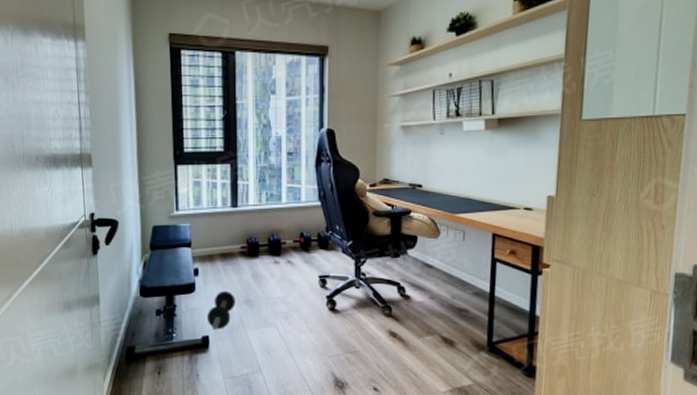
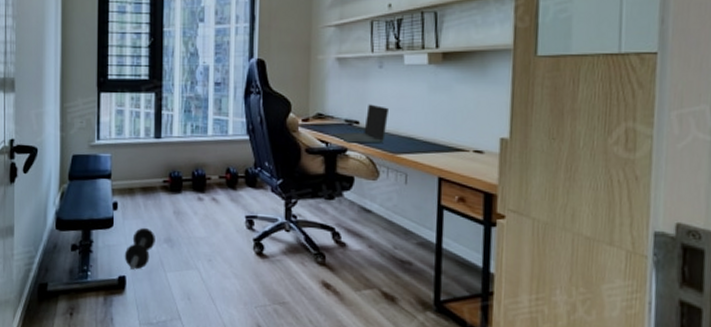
laptop: none [398,168,450,205] -> present [333,104,390,144]

